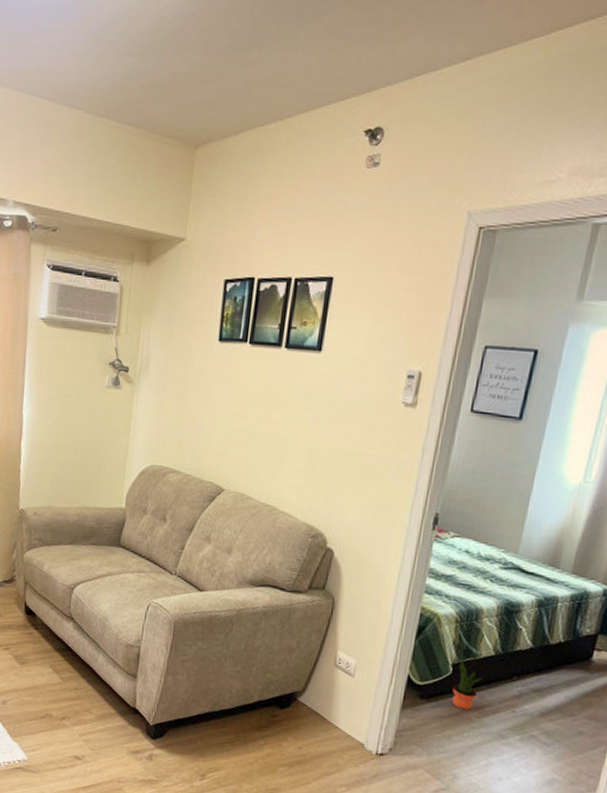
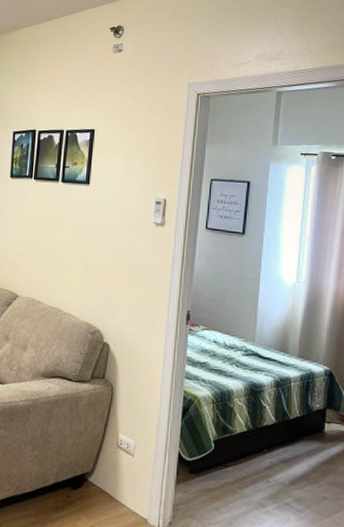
potted plant: present [451,658,482,711] -> none [216,434,239,483]

